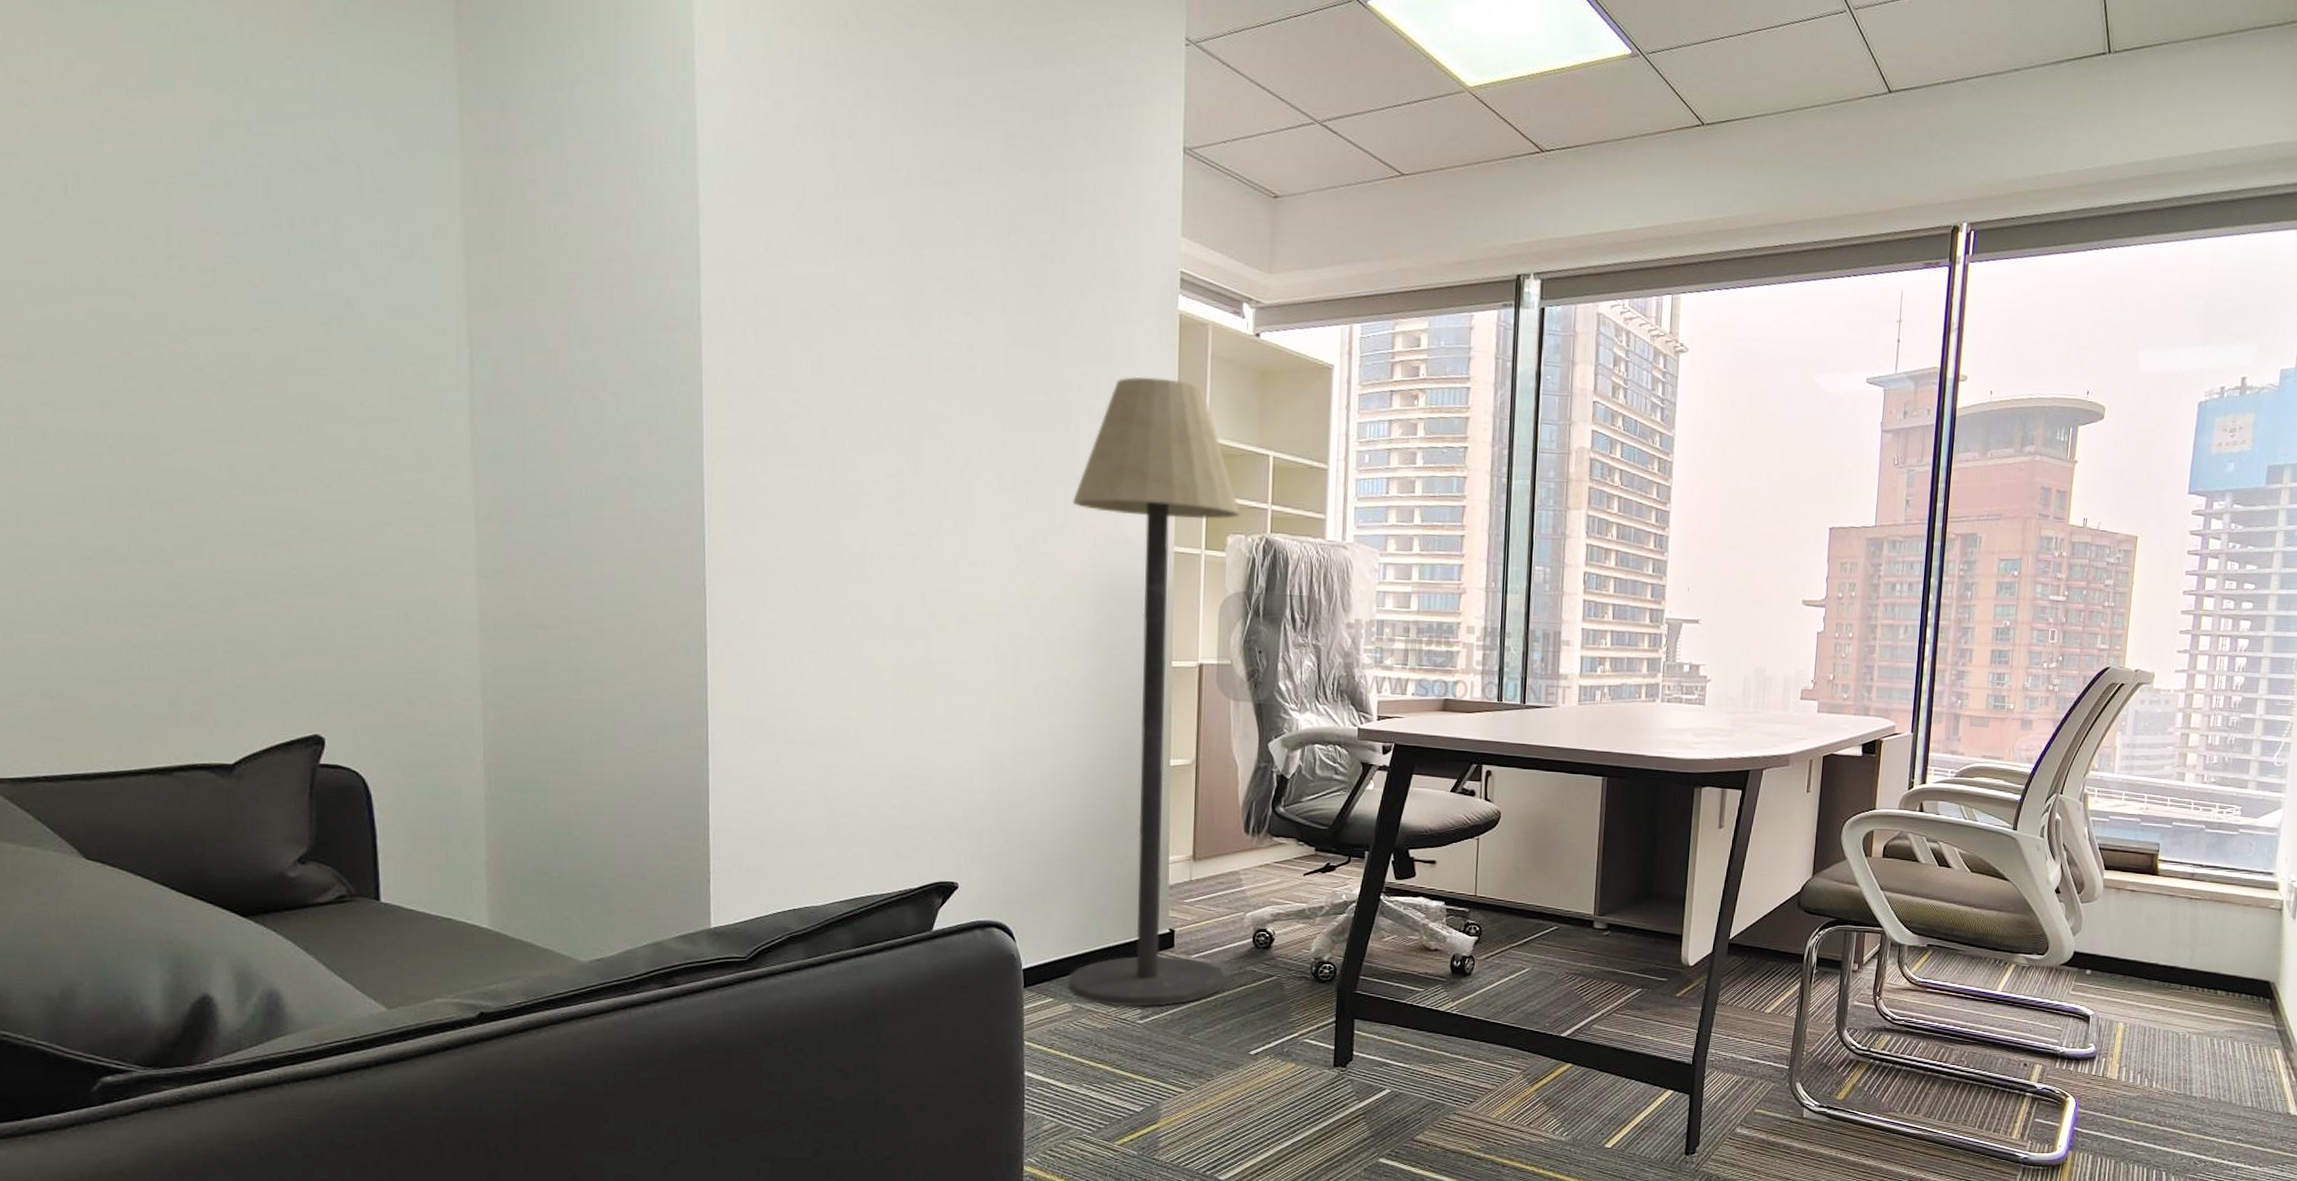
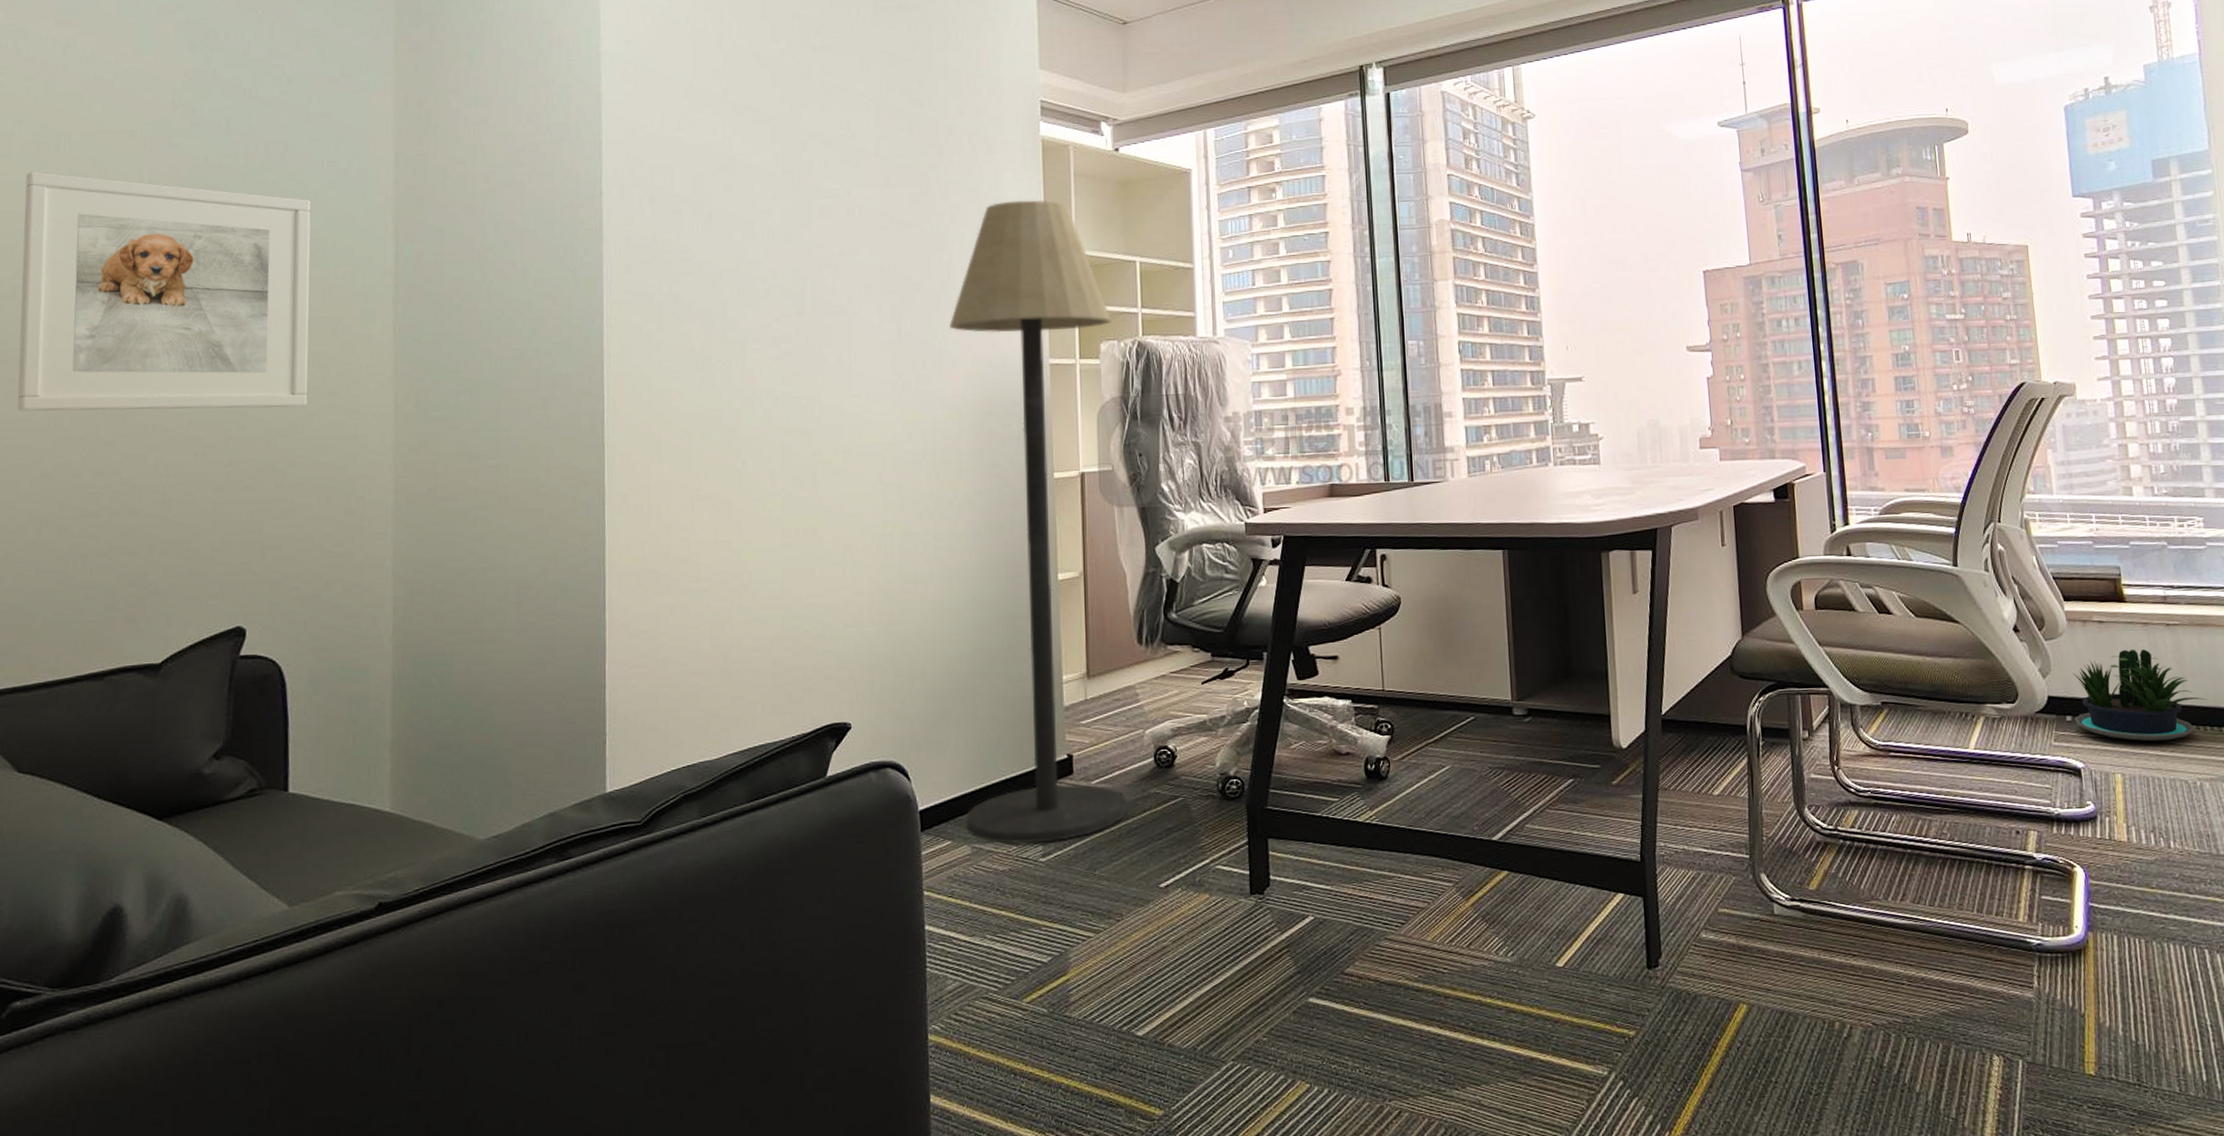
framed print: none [31,215,378,514] -> present [17,172,311,411]
potted plant: none [2093,917,2210,998] -> present [2073,649,2206,742]

